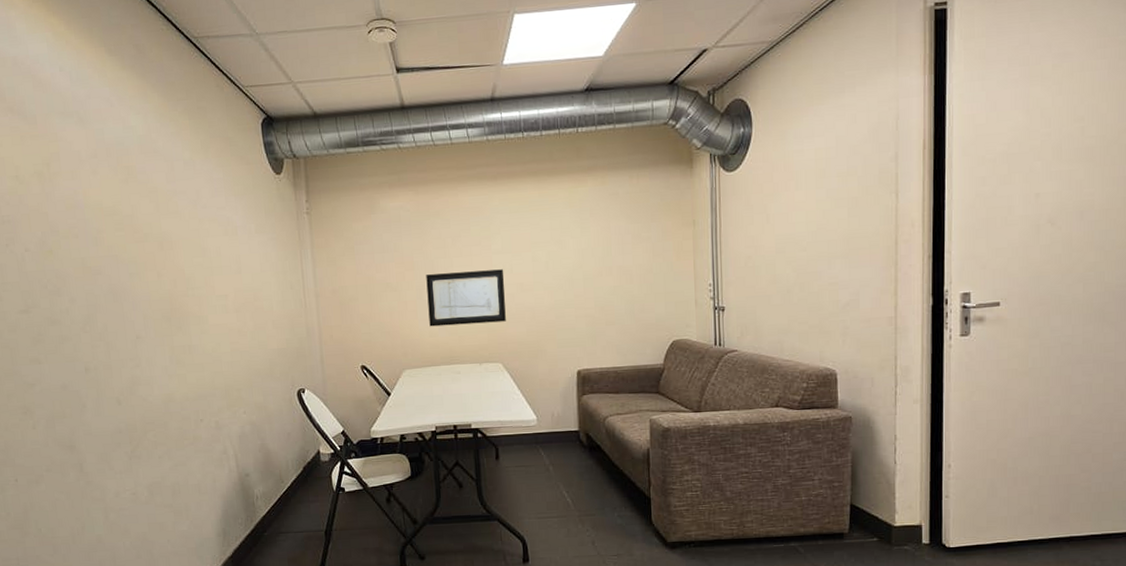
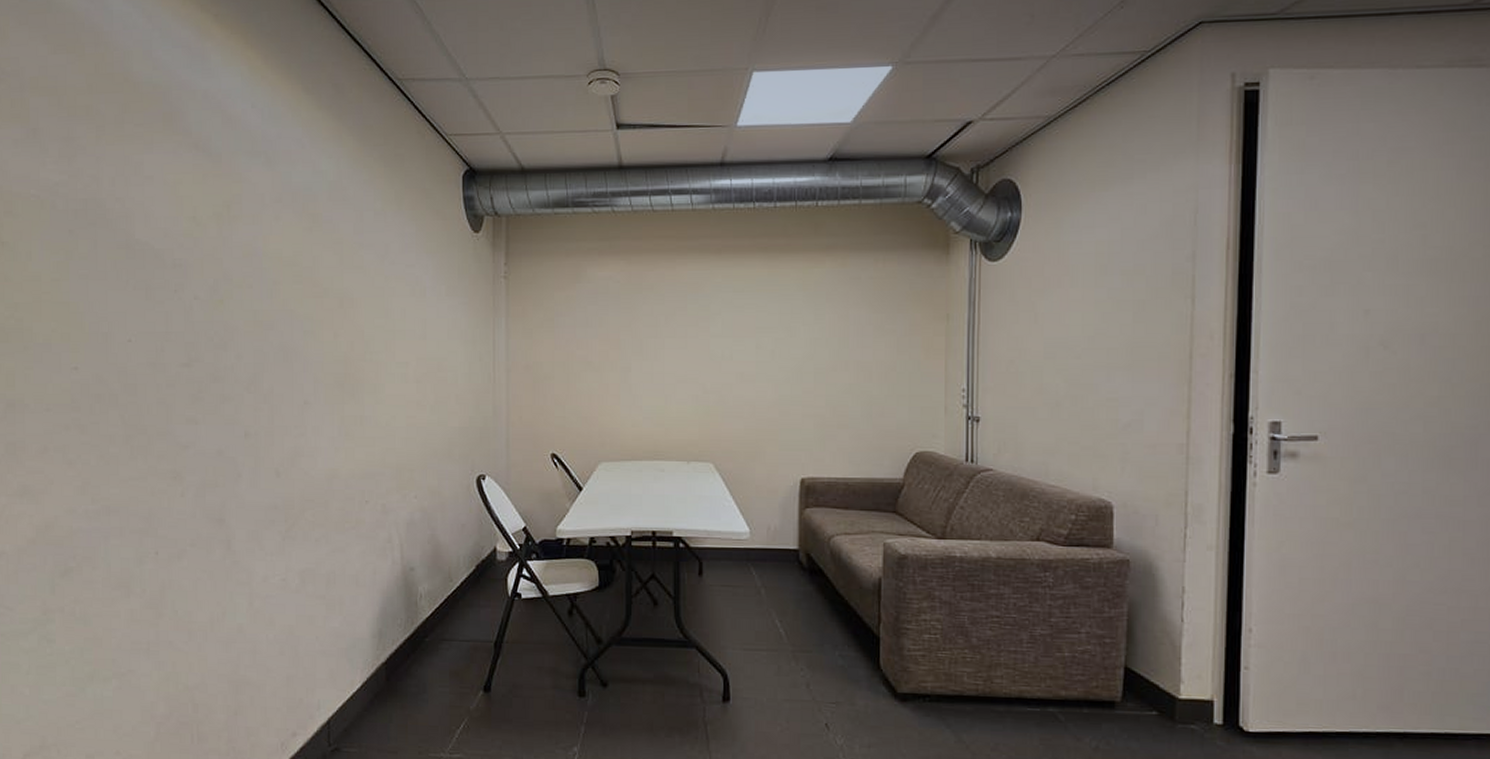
wall art: present [426,269,506,327] -> none [633,355,723,416]

